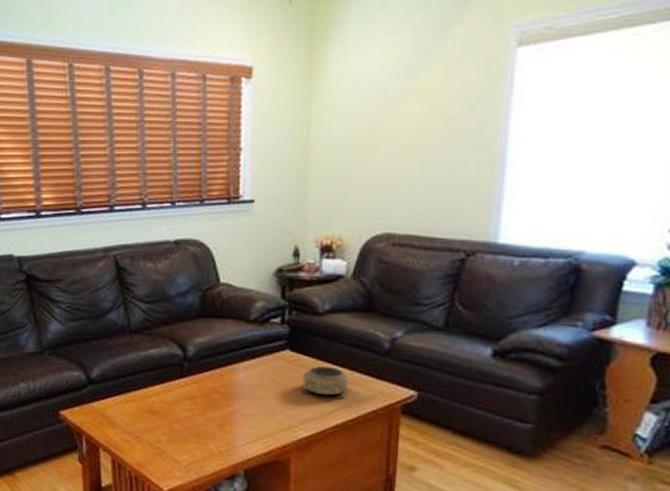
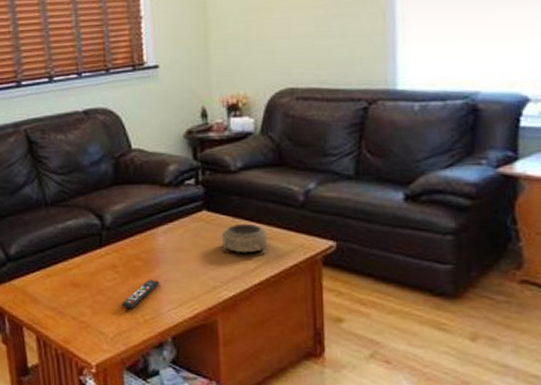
remote control: none [197,413,236,440] -> present [121,280,159,309]

